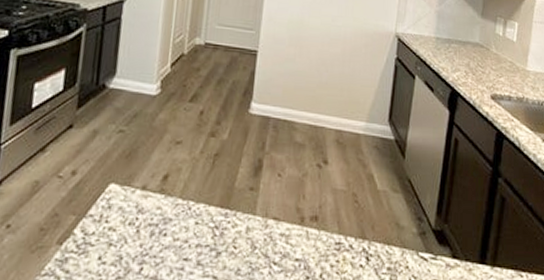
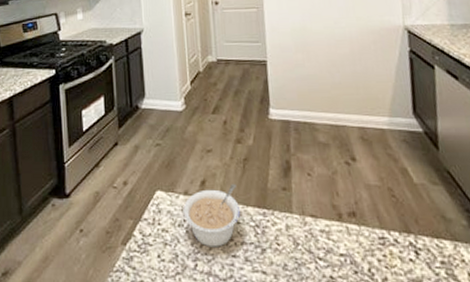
legume: none [136,181,202,250] -> present [183,184,241,247]

